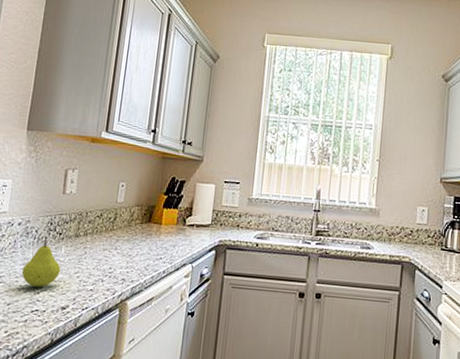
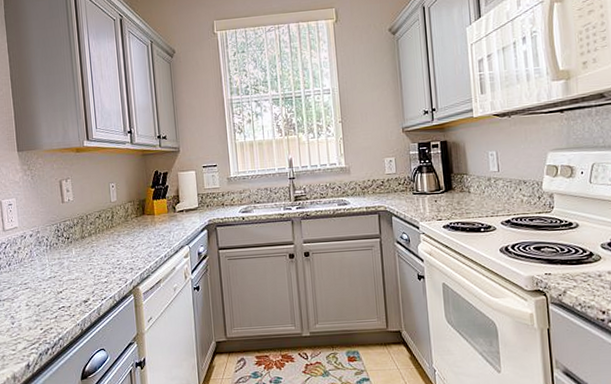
fruit: present [21,238,61,287] -> none [42,244,76,287]

